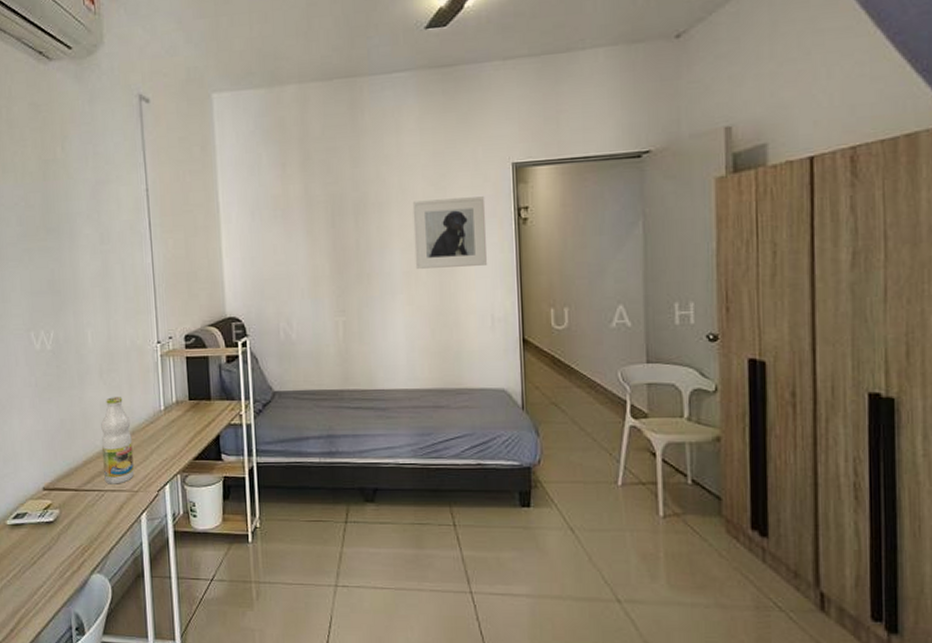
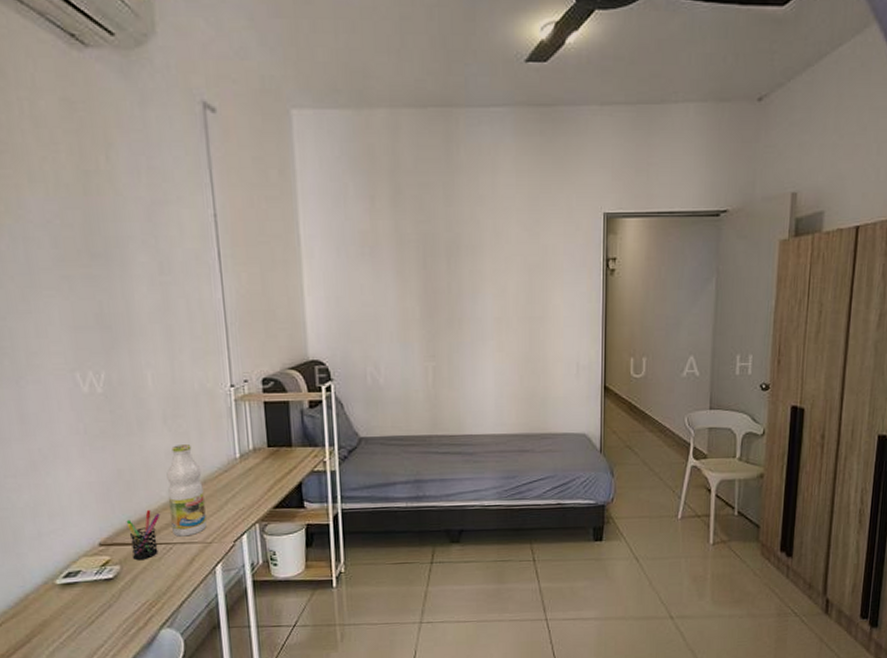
pen holder: none [66,458,95,506] -> present [126,510,160,561]
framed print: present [412,196,488,269] -> none [506,245,577,315]

